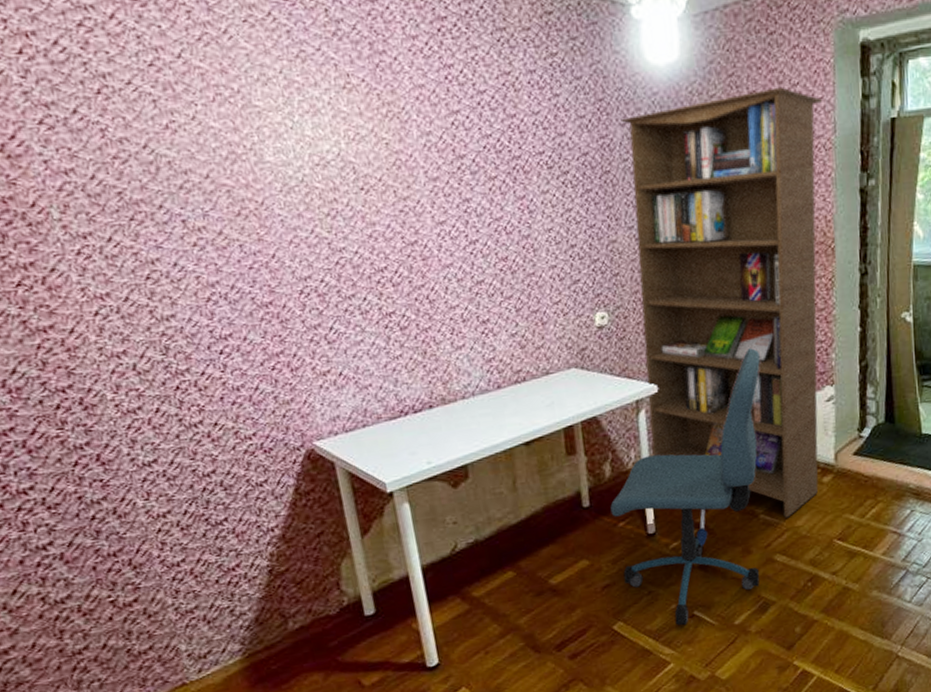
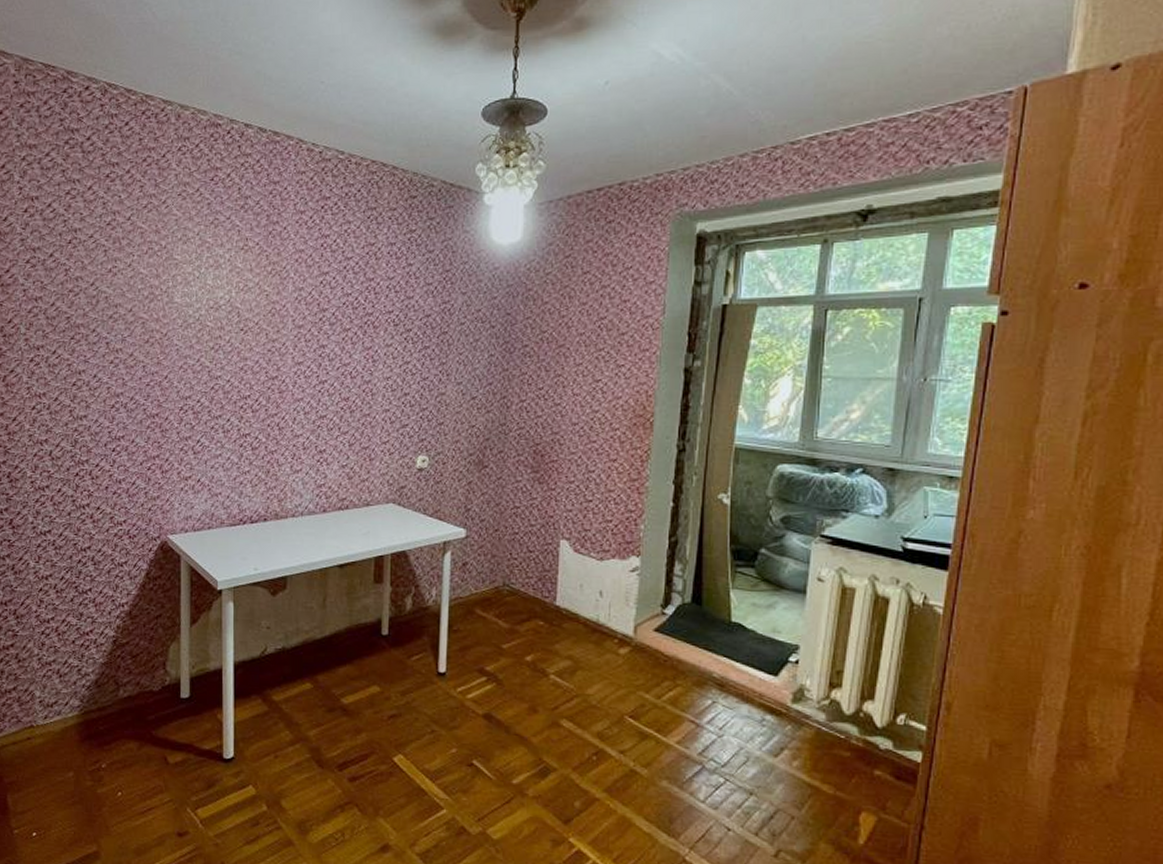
office chair: present [610,348,761,626] -> none [407,508,568,773]
bookcase: present [620,87,823,518] -> none [453,269,655,683]

